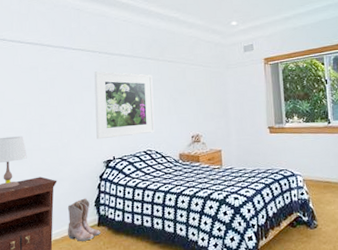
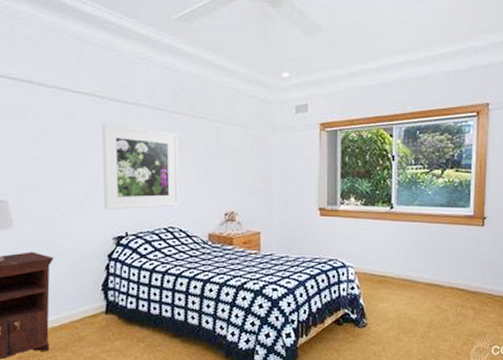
boots: present [67,198,101,241] -> none [67,280,110,330]

